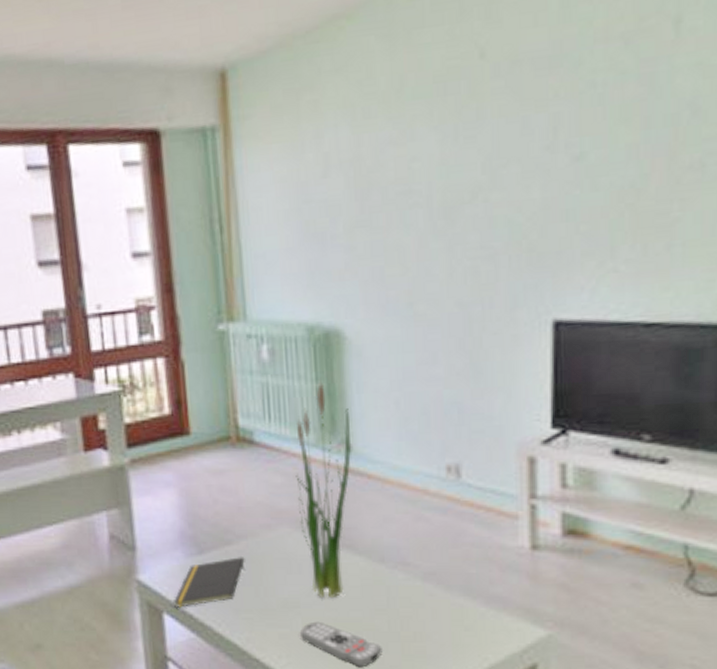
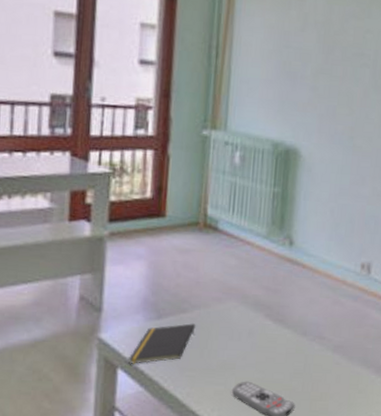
plant: present [295,379,352,597] -> none [245,185,296,362]

